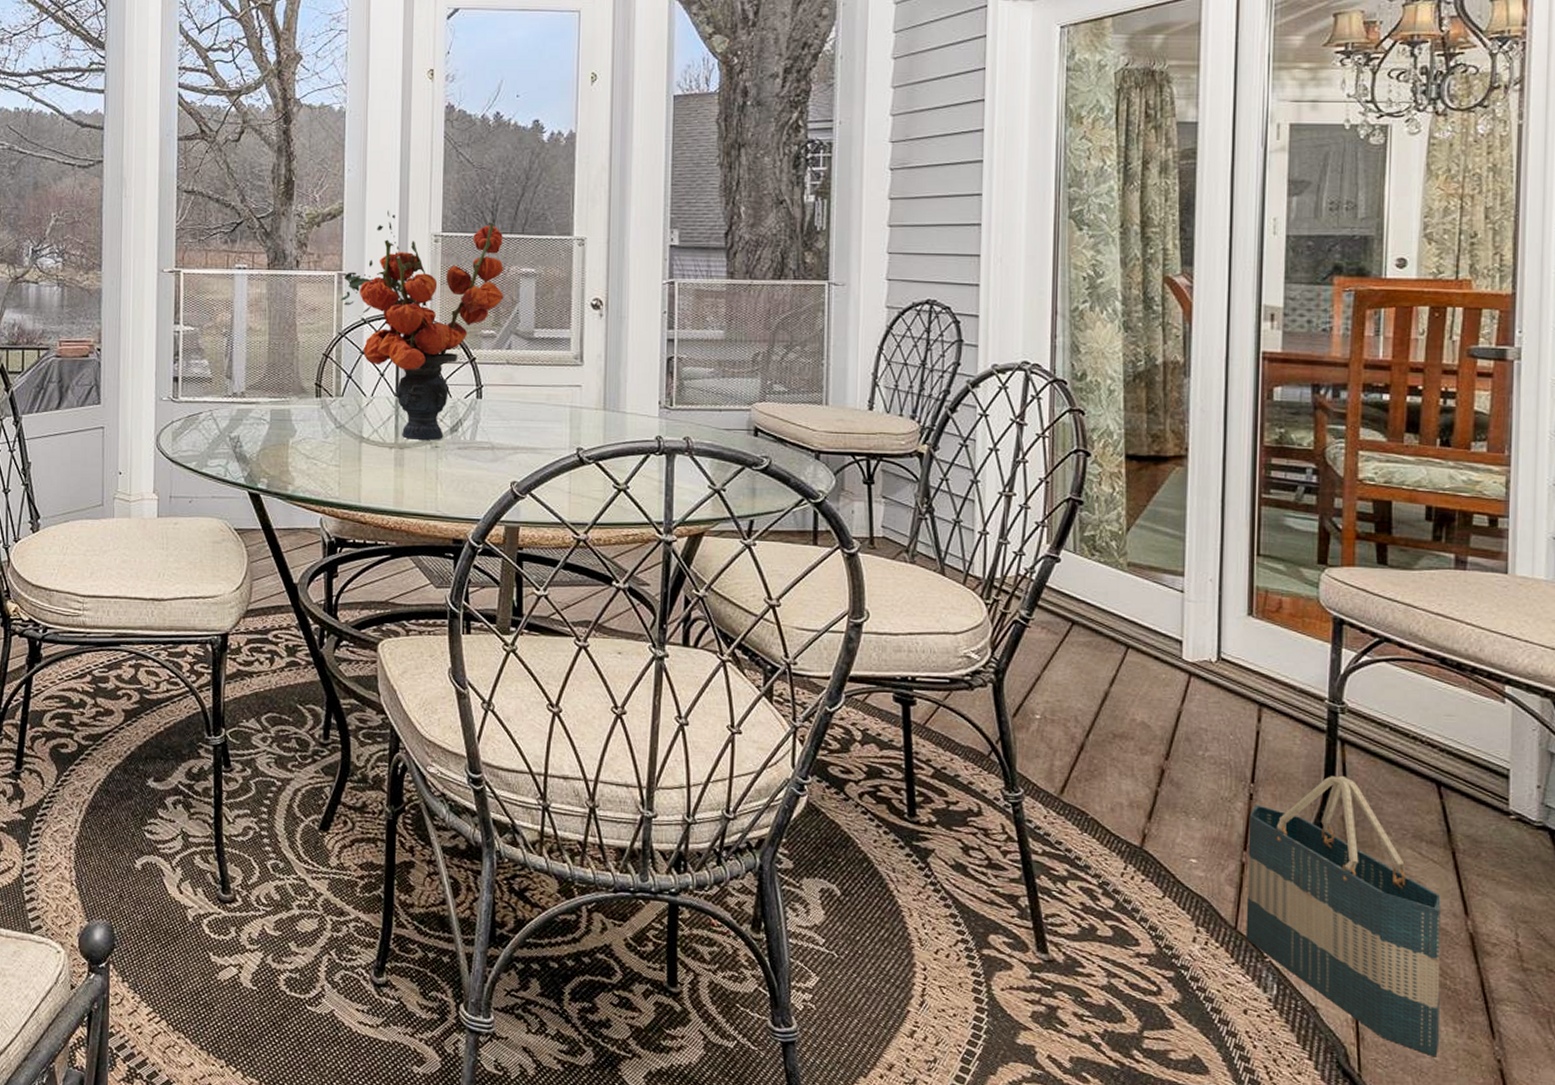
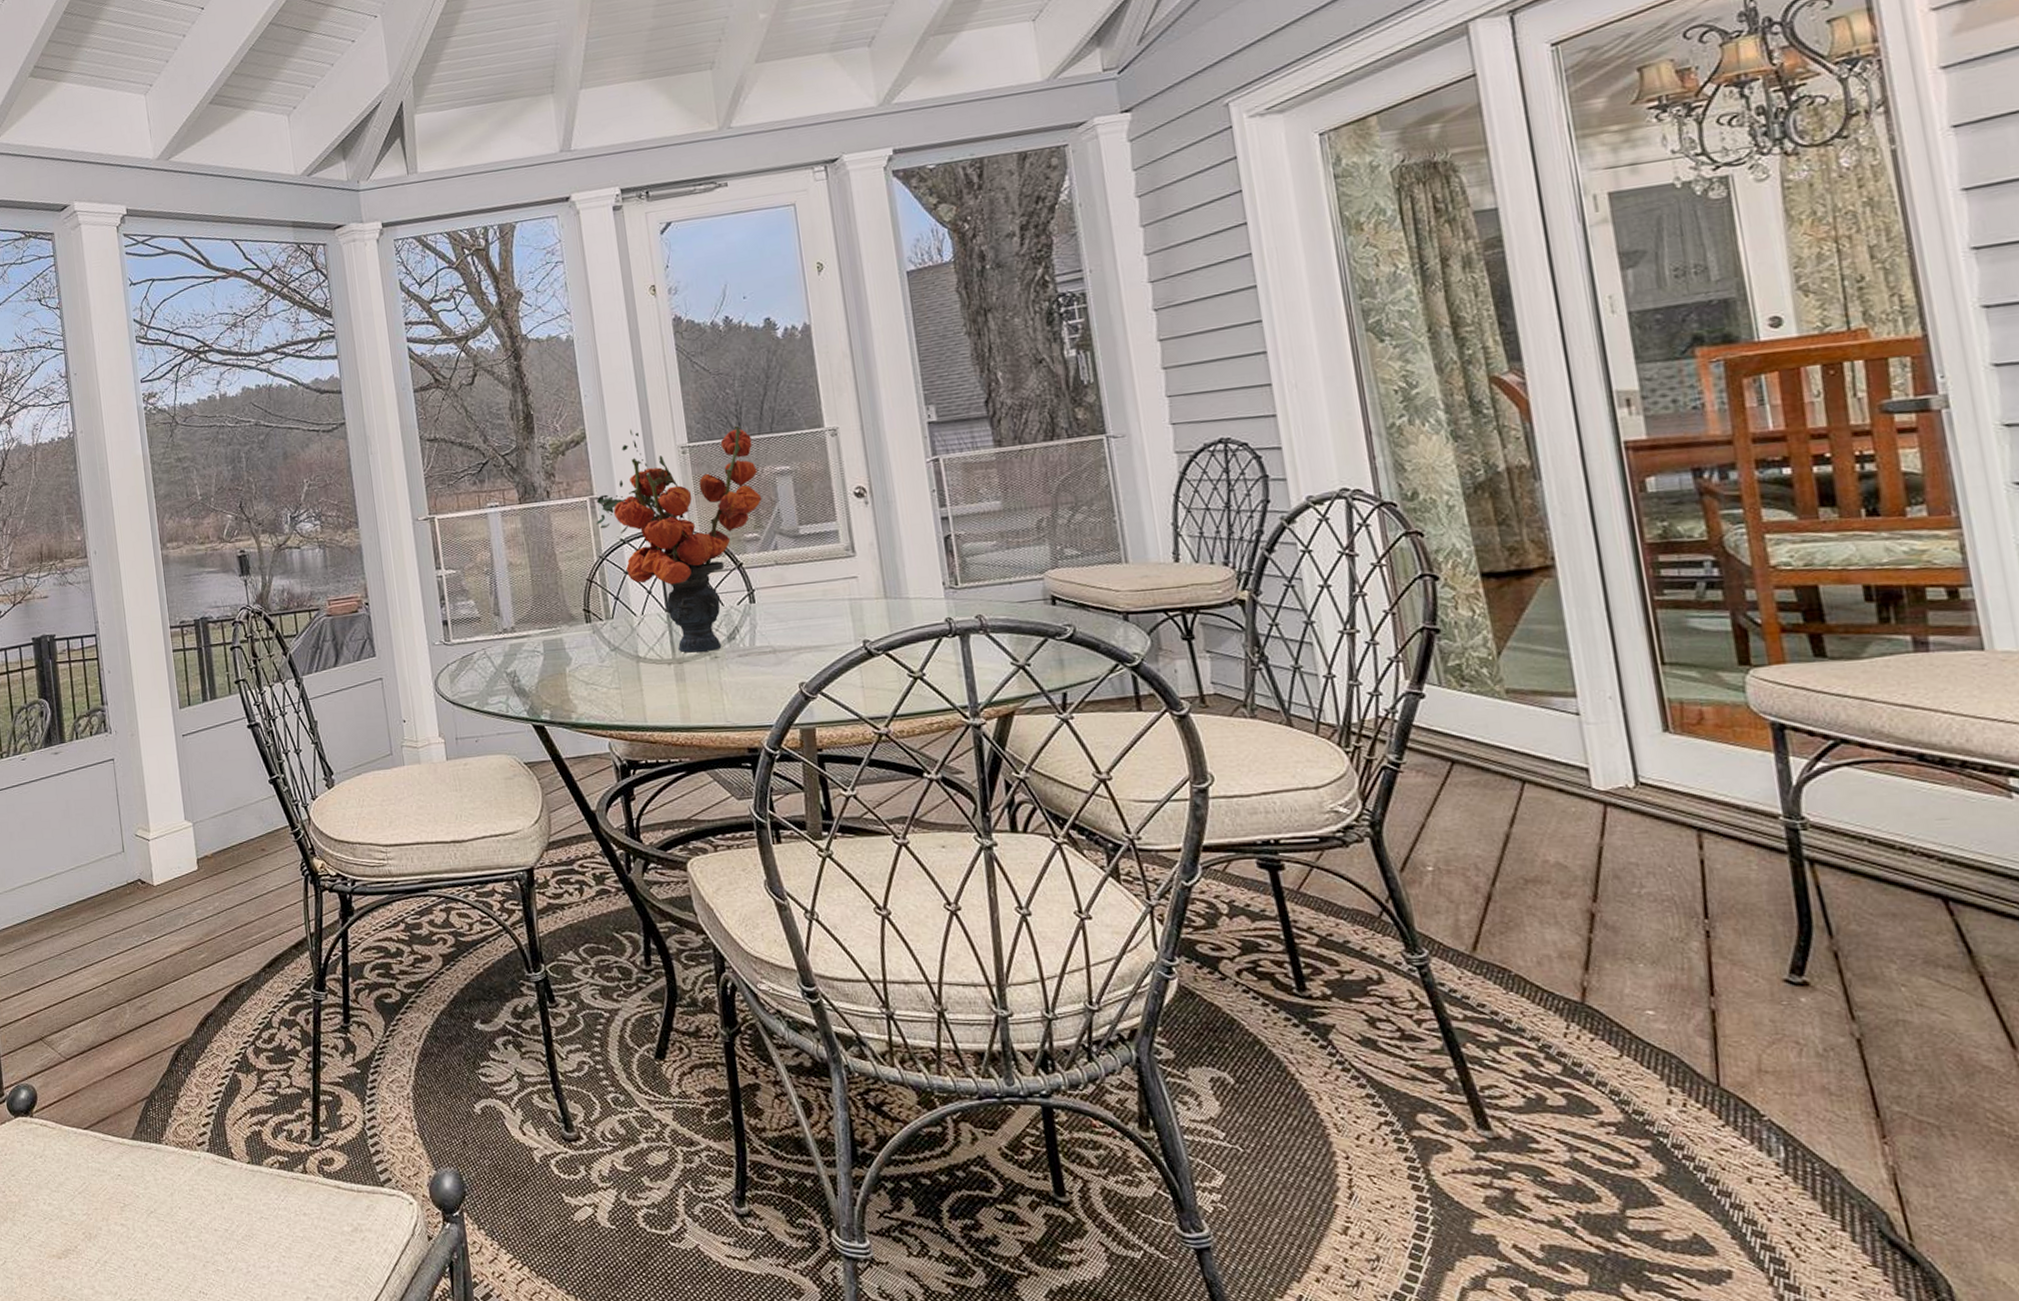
tote bag: present [1245,775,1441,1058] -> none [1709,900,2010,1218]

